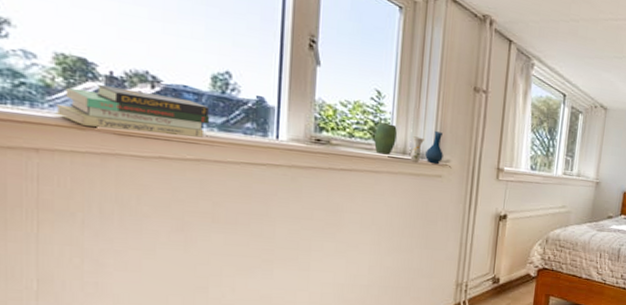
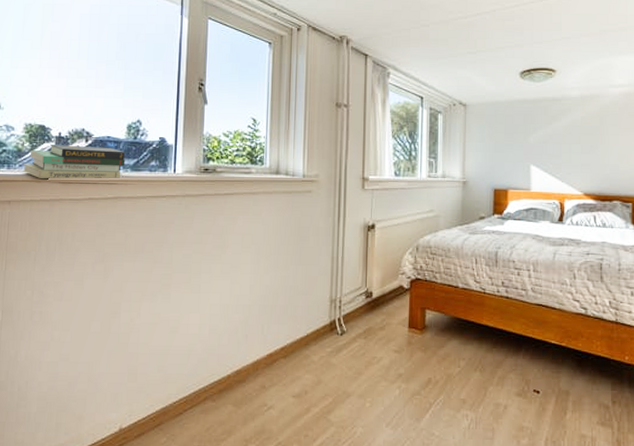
vase: present [374,122,443,165] -> none [252,147,312,181]

